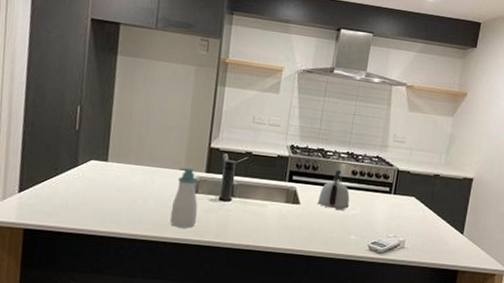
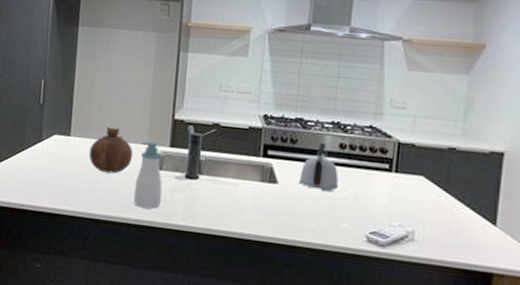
teapot: none [126,153,171,197] -> present [89,127,134,174]

